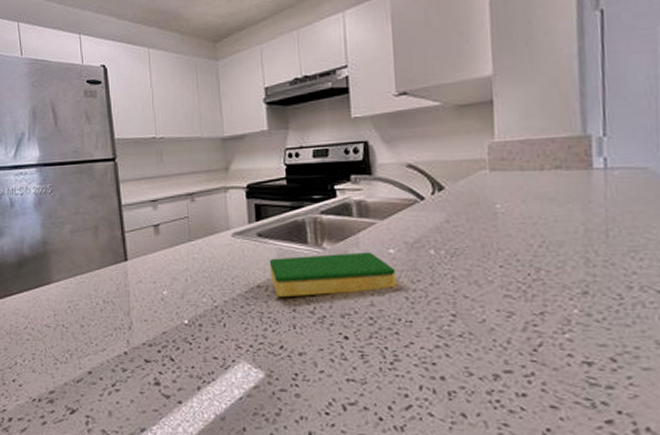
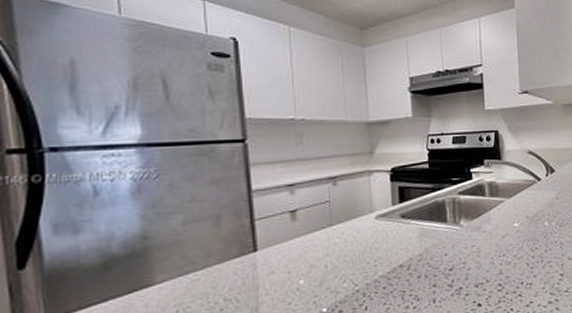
dish sponge: present [269,251,396,296] -> none [411,226,520,274]

